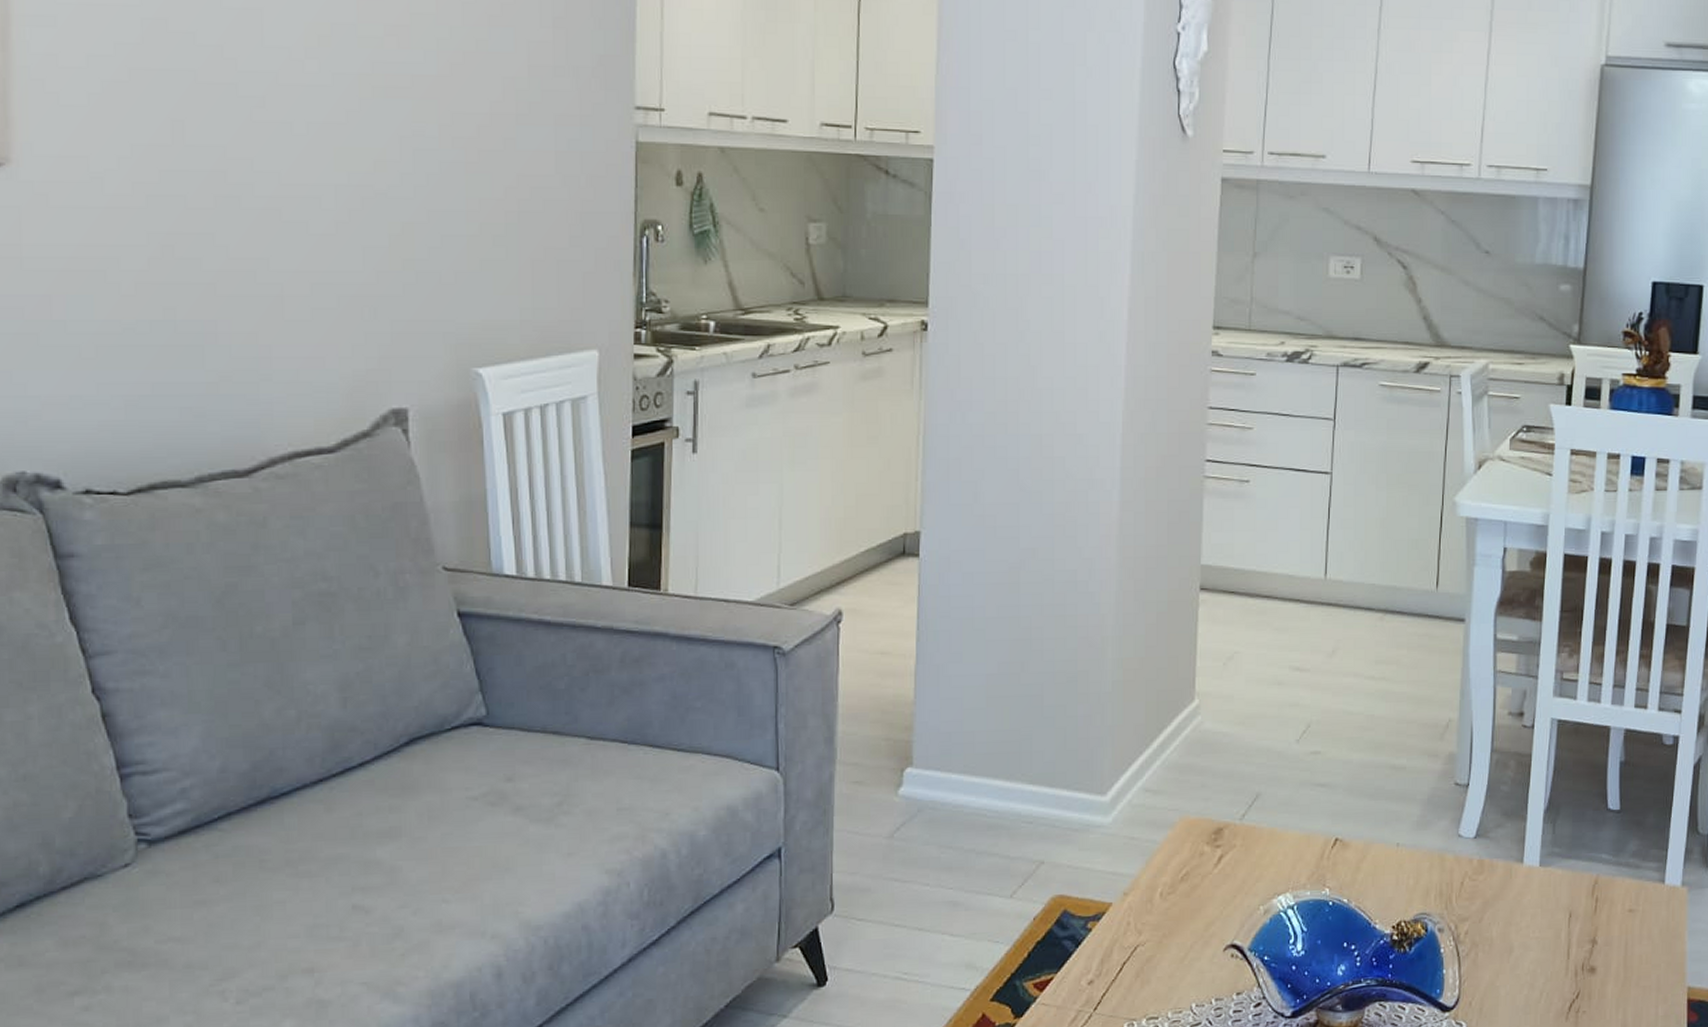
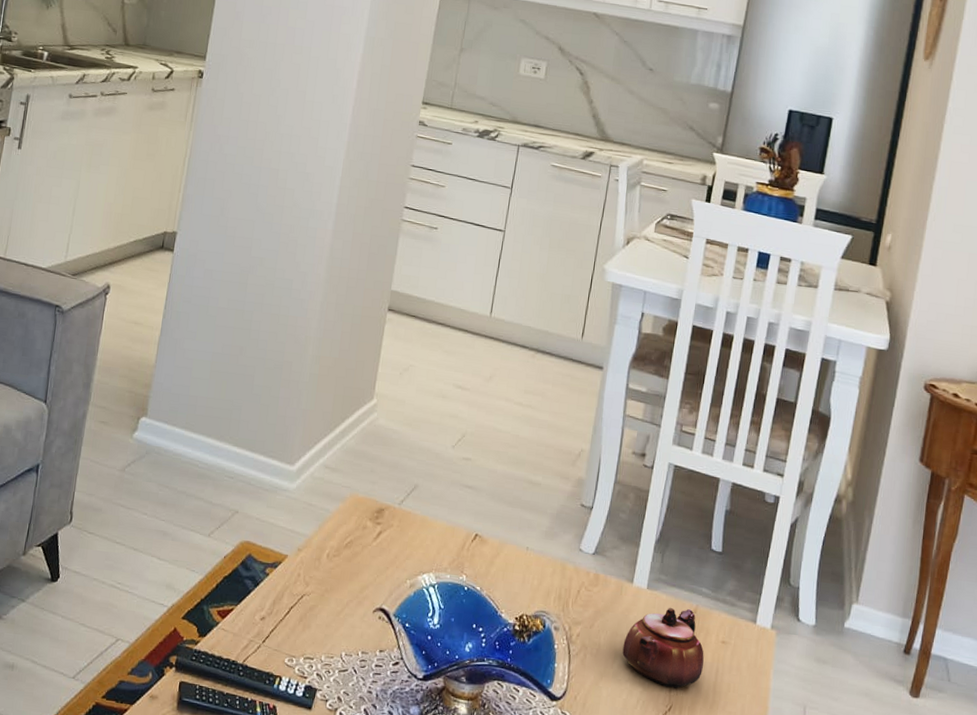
teapot: none [1519,881,1610,973] -> present [622,607,704,689]

